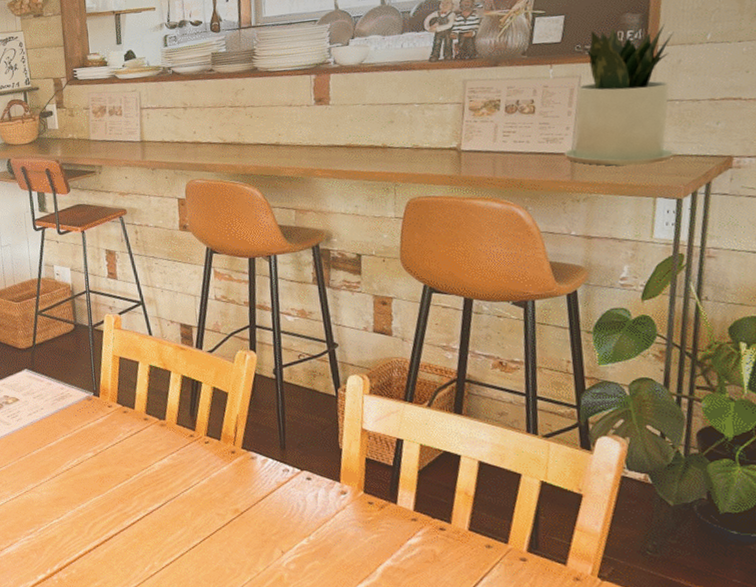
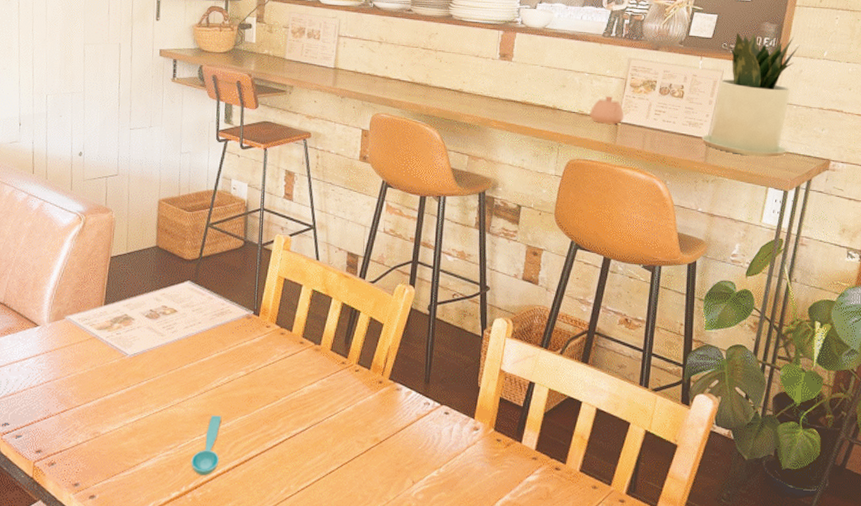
spoon: none [52,497,80,557] -> present [191,415,222,475]
sugar bowl: none [425,124,467,155] -> present [589,95,624,124]

